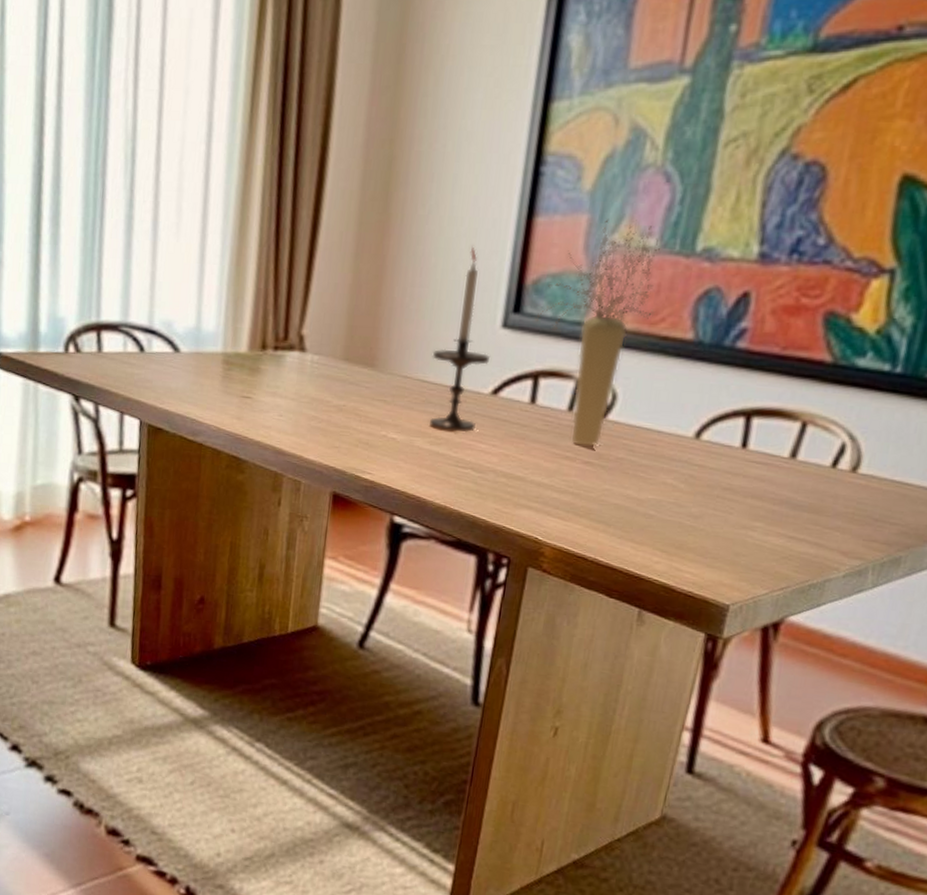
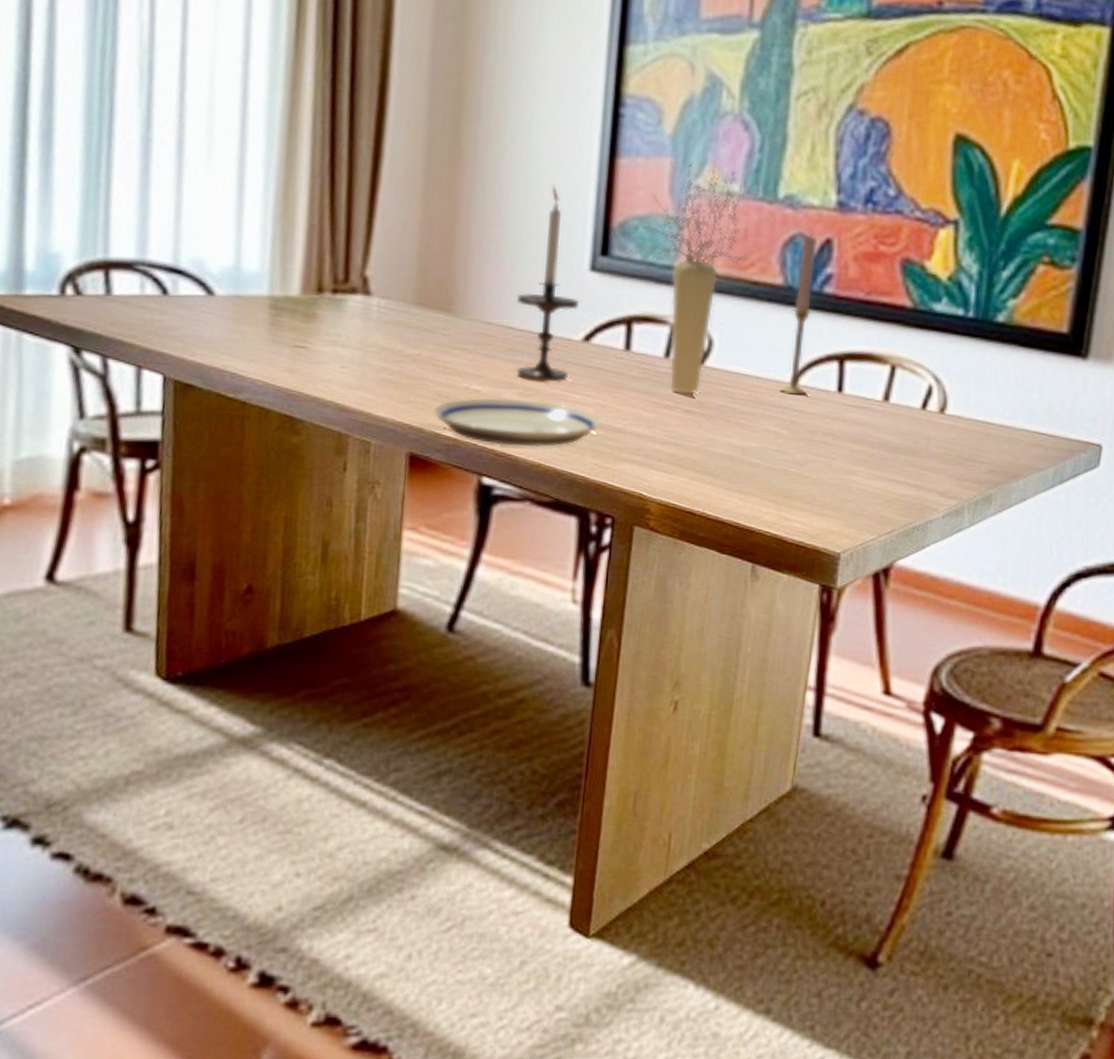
plate: none [354,445,504,492] -> present [433,397,601,447]
candlestick: none [681,287,735,449] -> present [780,233,818,394]

